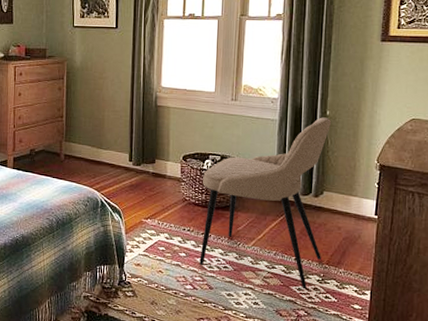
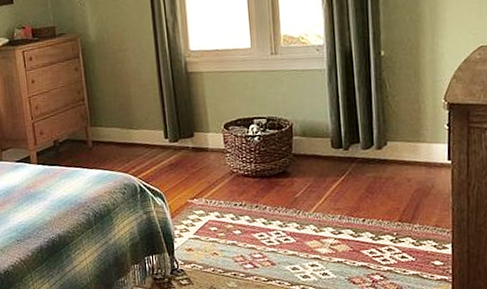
chair: present [199,117,332,289] -> none [249,58,392,252]

